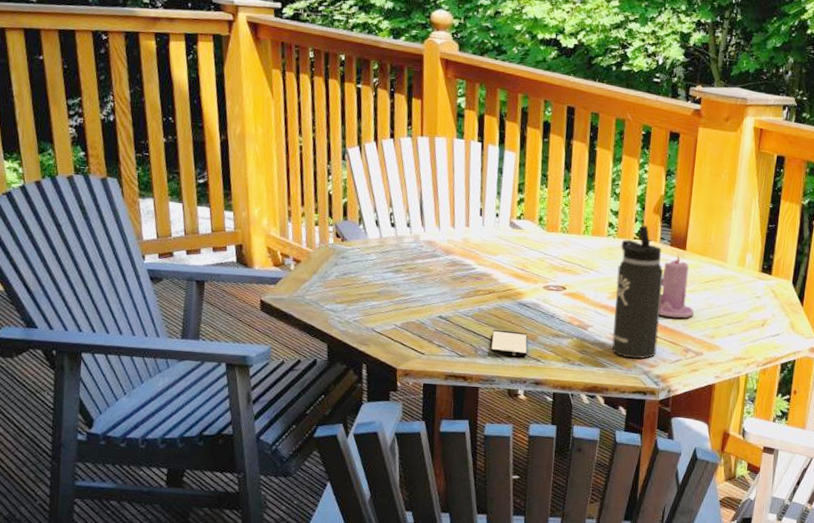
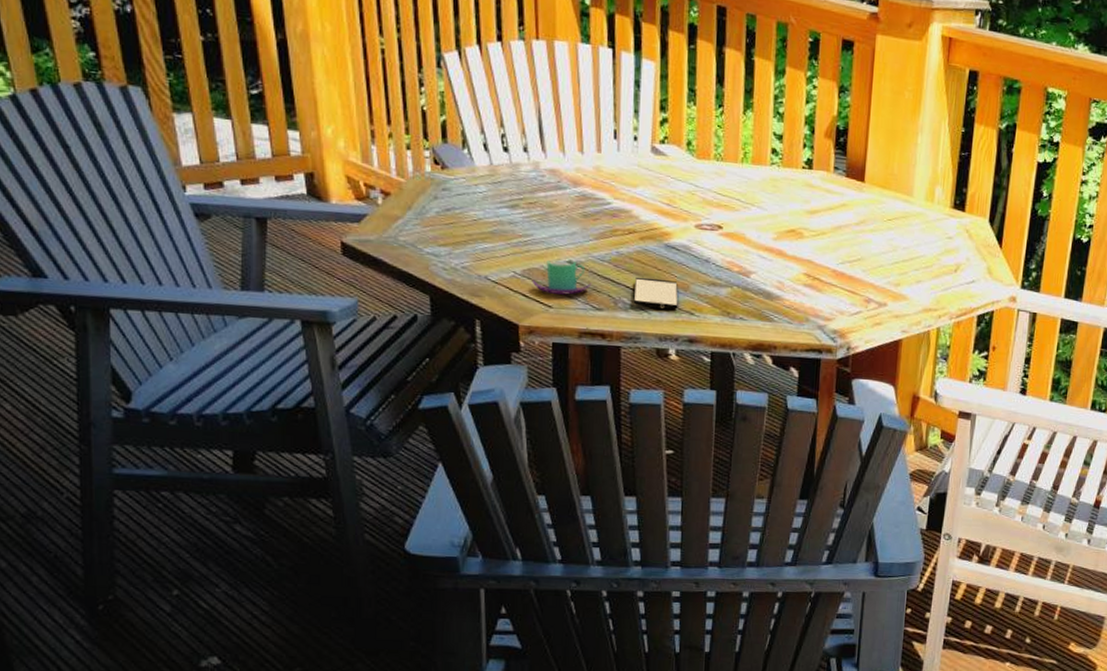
teacup: none [409,315,458,345] -> present [532,260,592,296]
thermos bottle: present [612,225,664,359] -> none [779,152,839,311]
candle: present [659,254,694,318] -> none [834,186,875,263]

